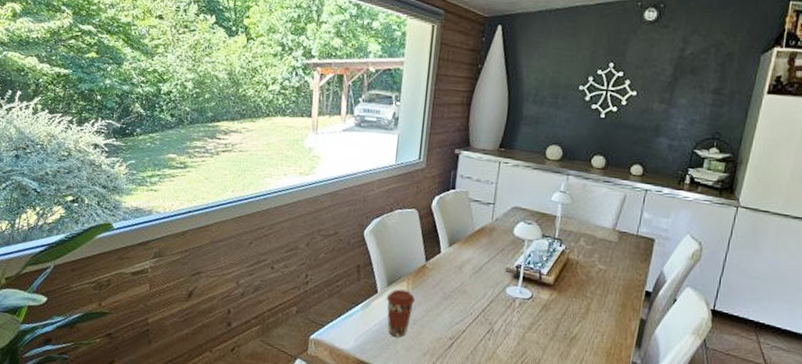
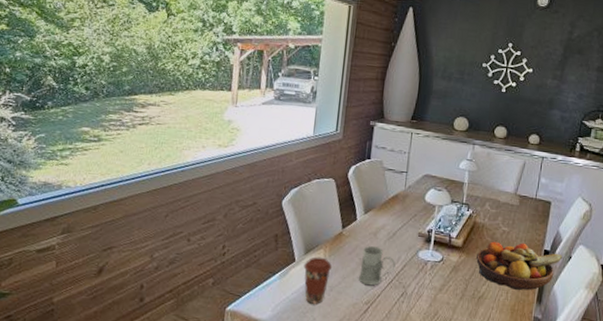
mug: none [443,280,482,321] -> present [359,246,396,286]
fruit bowl: none [569,279,667,334] -> present [476,241,563,291]

